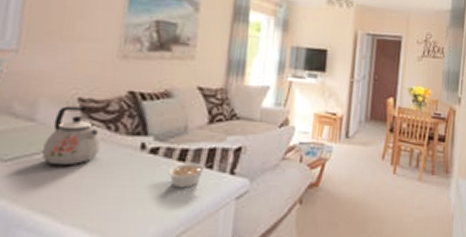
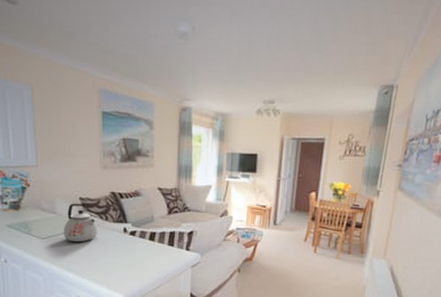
legume: present [168,162,213,188] -> none [144,241,173,259]

